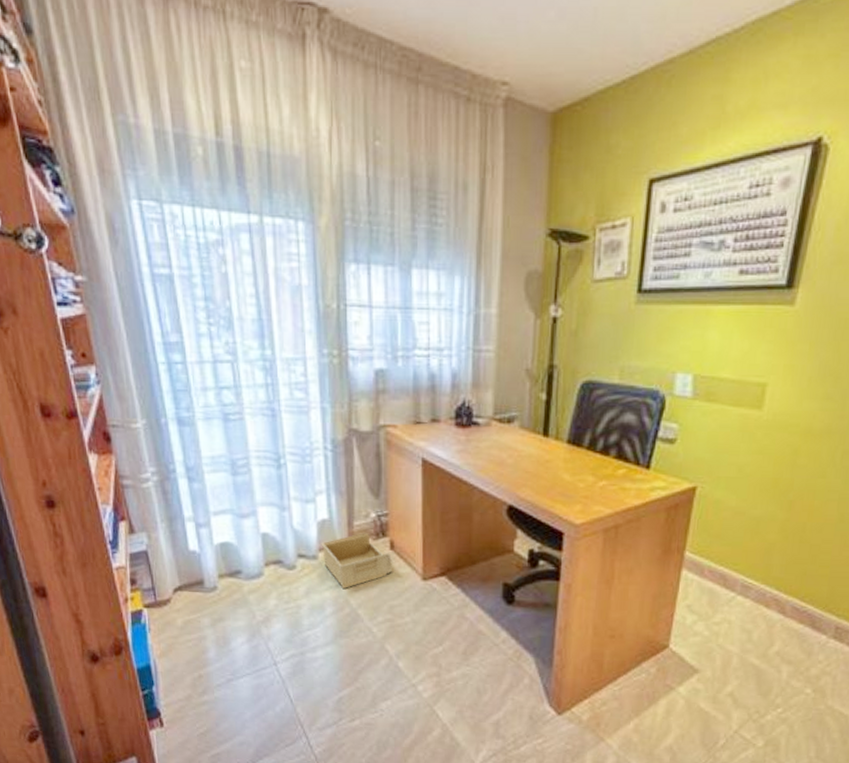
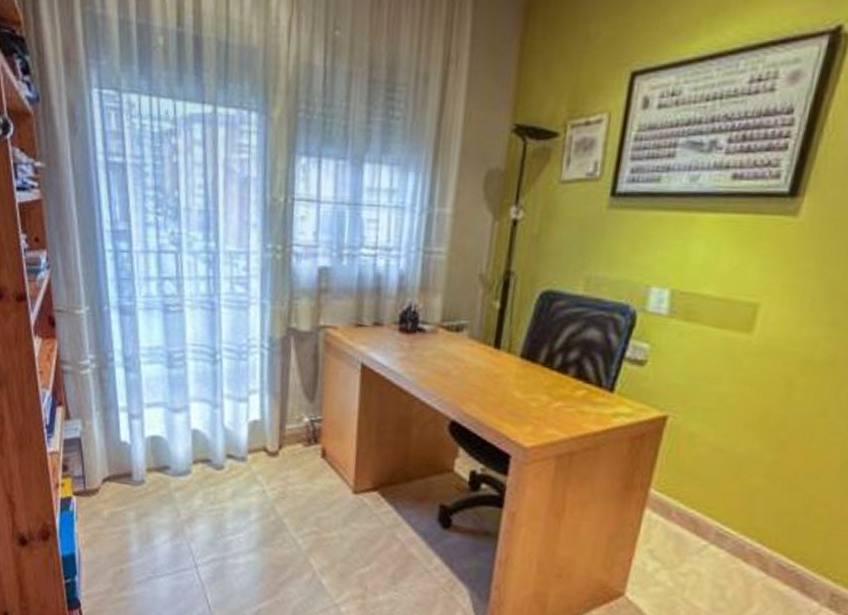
storage bin: present [321,533,393,589] -> none [250,437,323,495]

